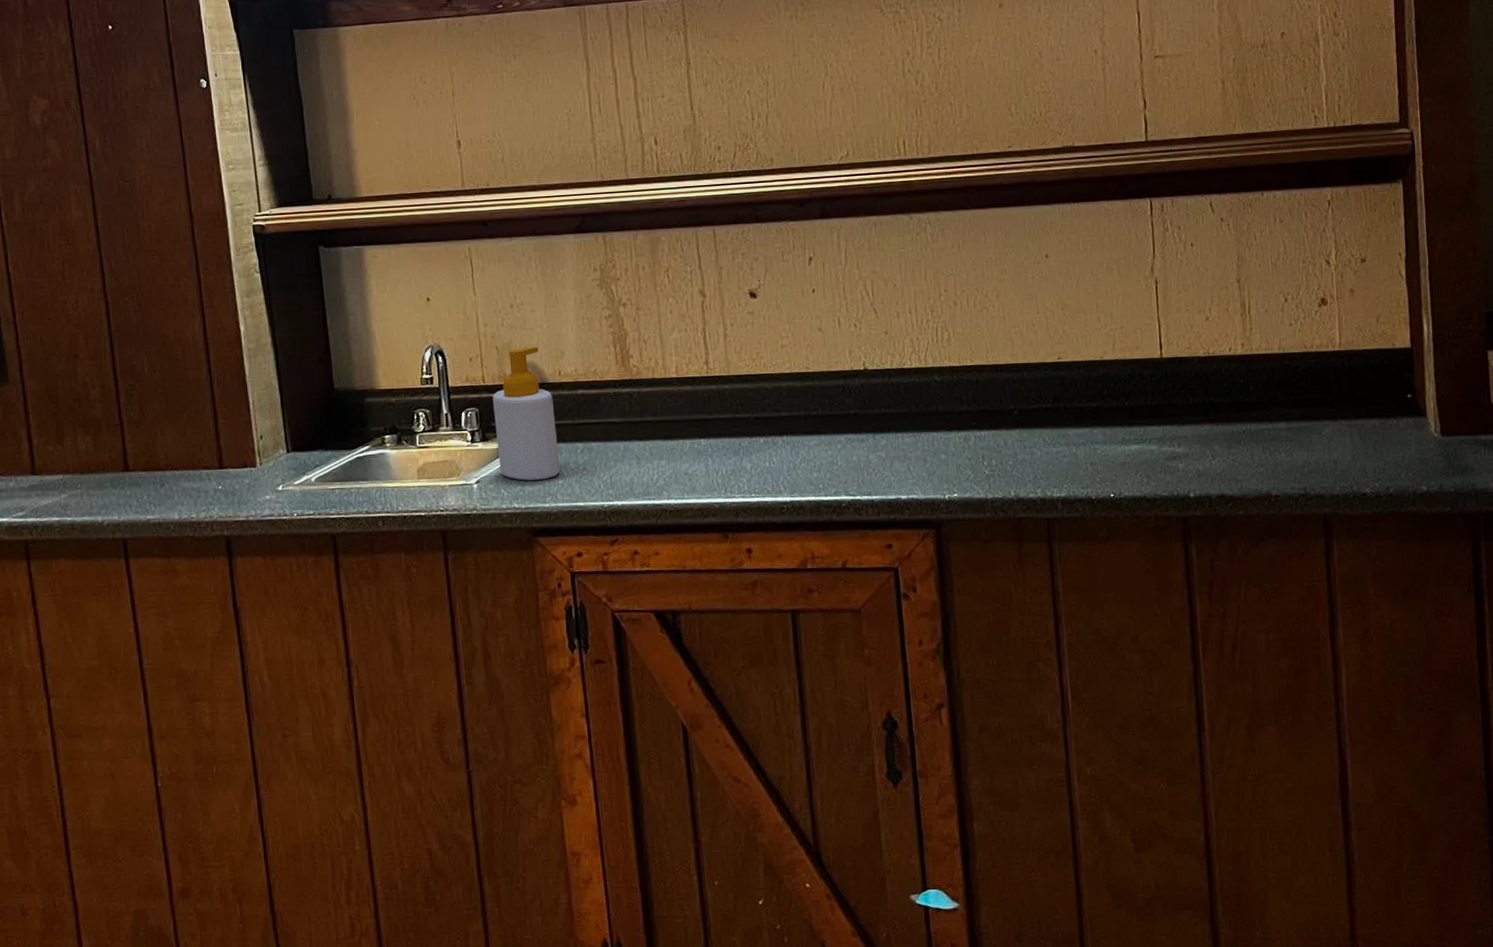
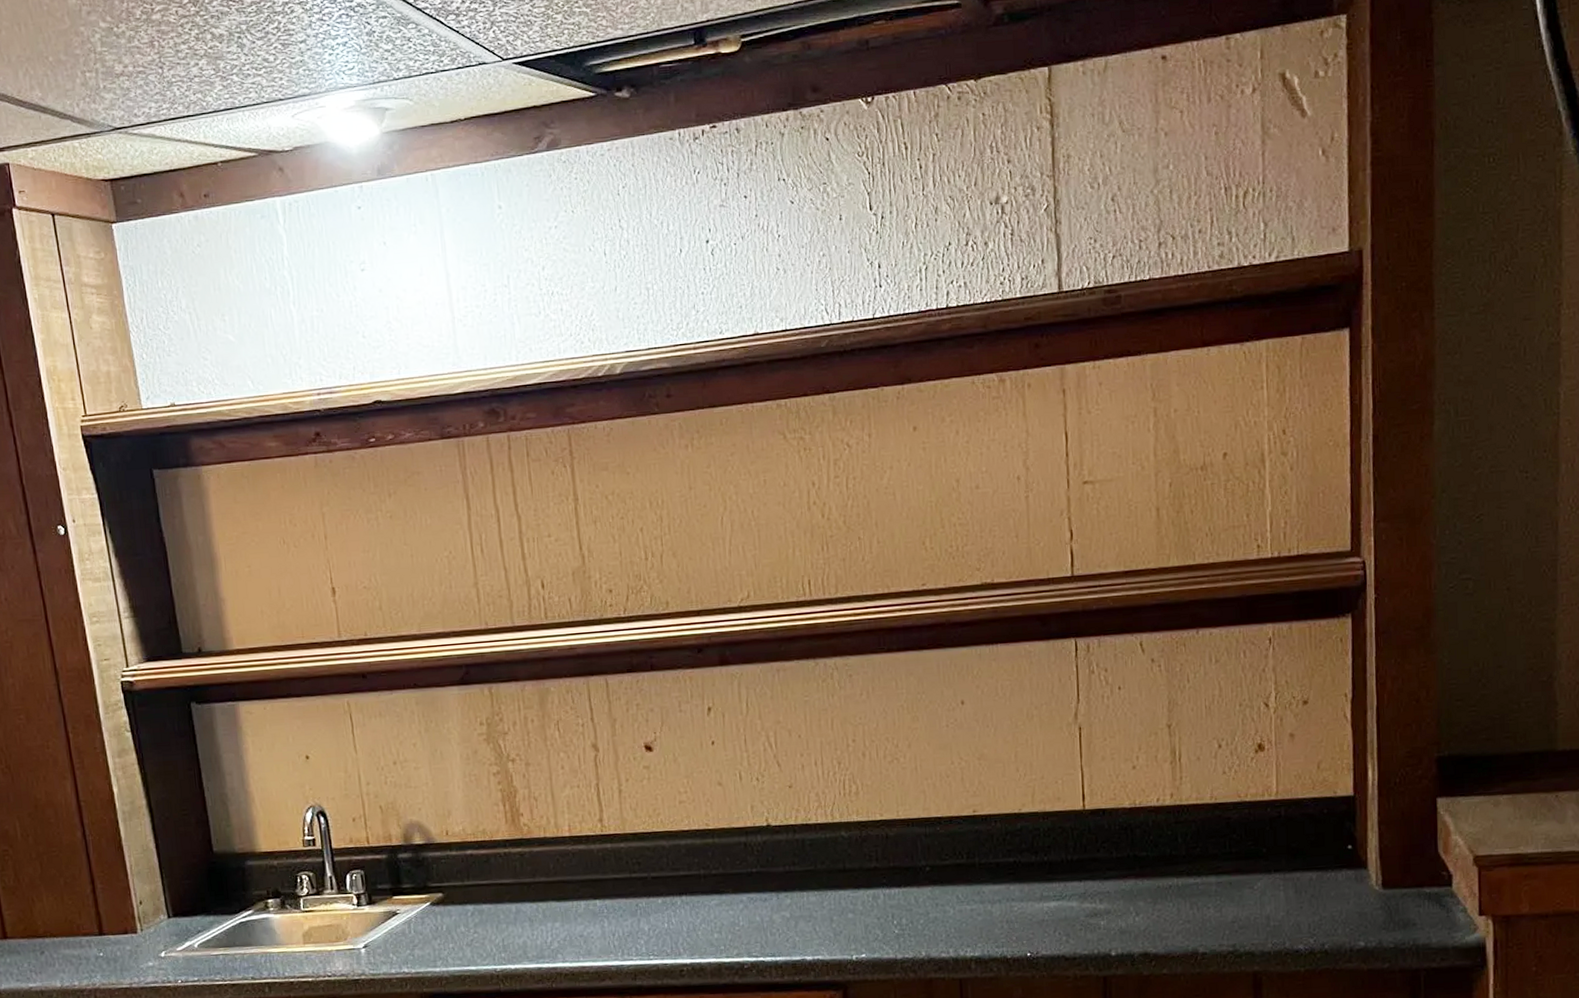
soap bottle: present [492,346,561,481] -> none [377,805,451,945]

